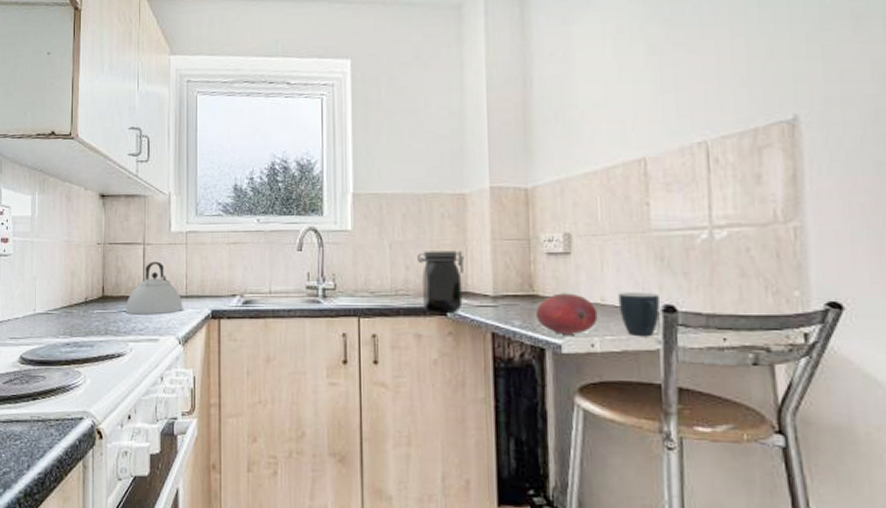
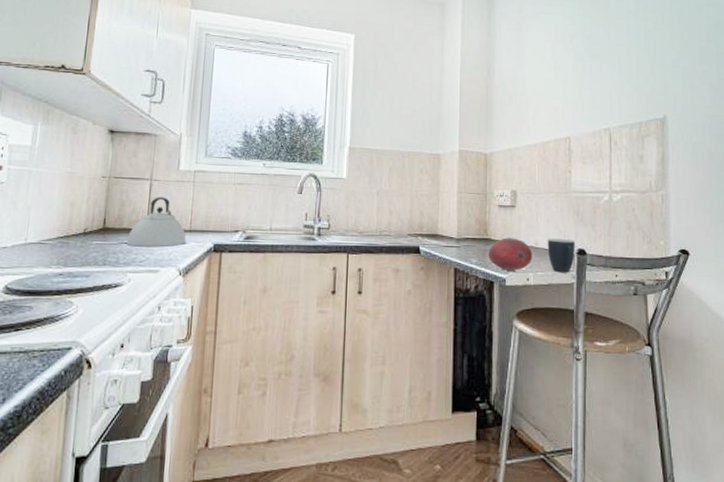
jar: present [417,250,465,313] -> none [399,199,437,252]

